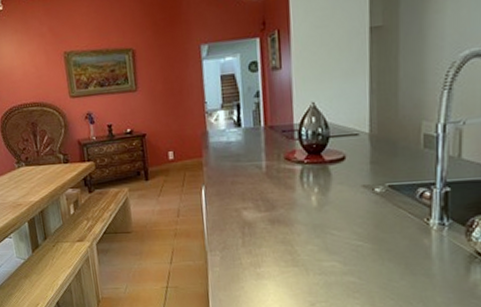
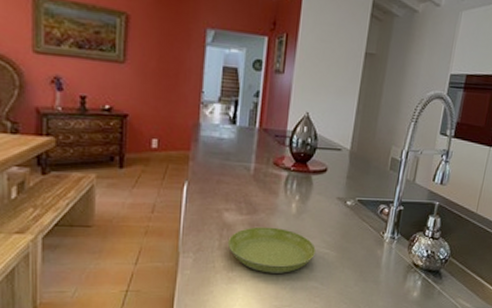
saucer: none [250,221,346,269] -> present [227,226,316,273]

